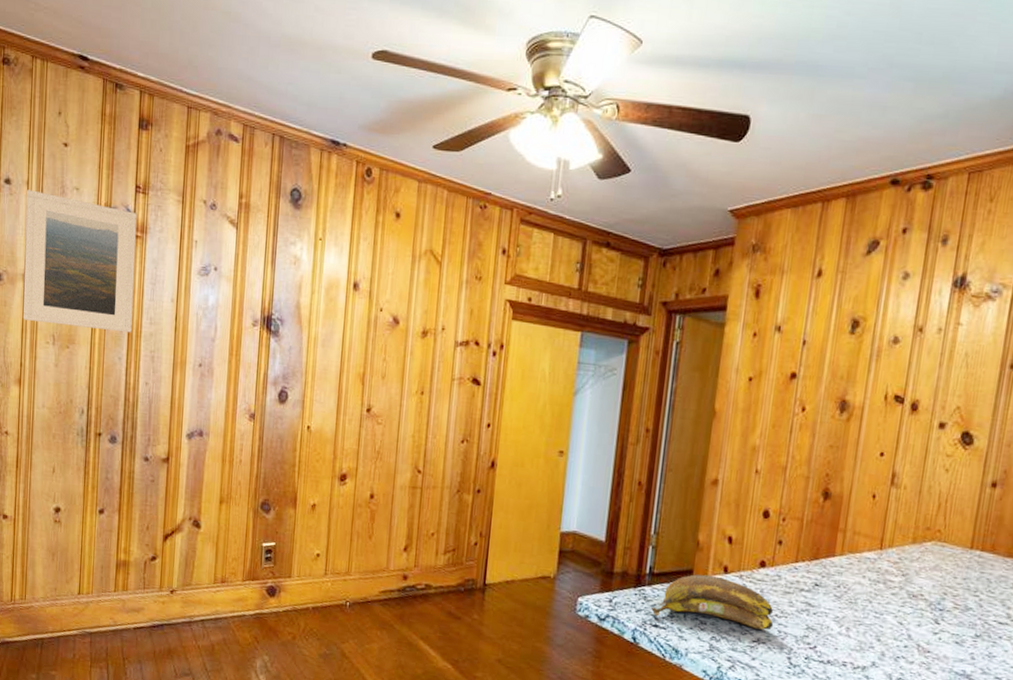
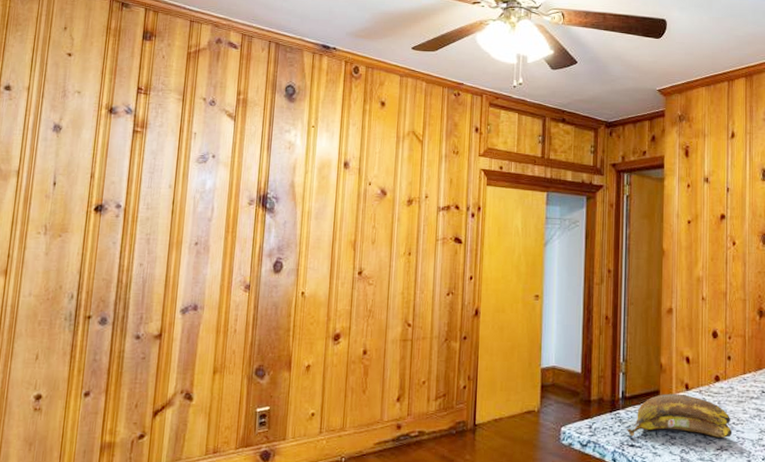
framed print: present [22,190,137,333] -> none [13,94,137,219]

